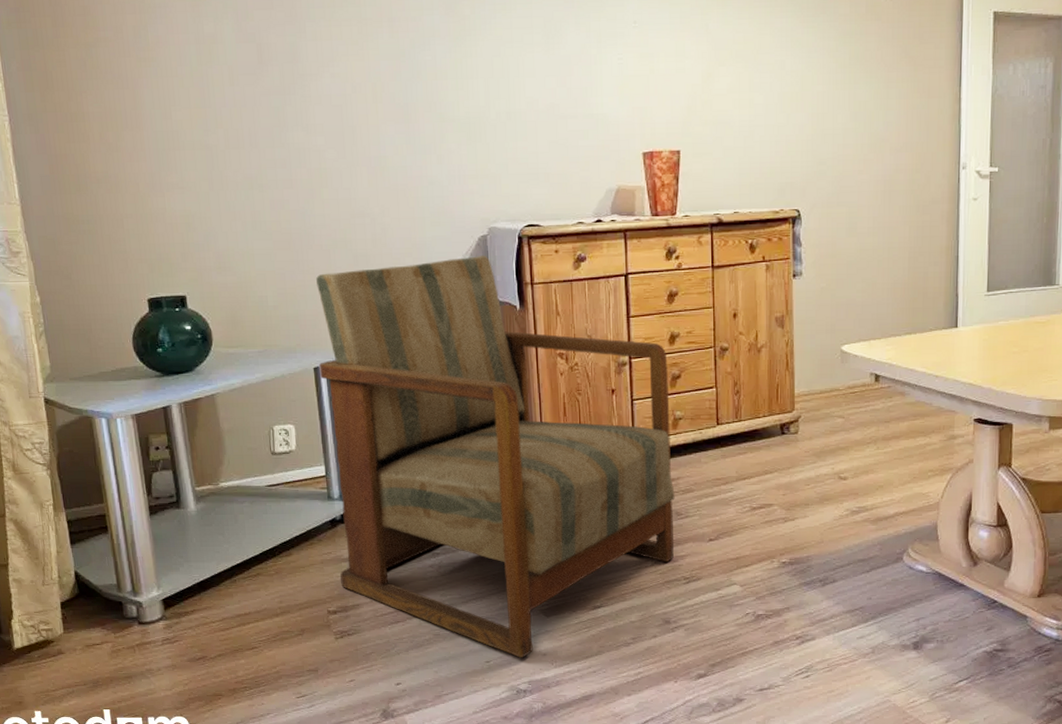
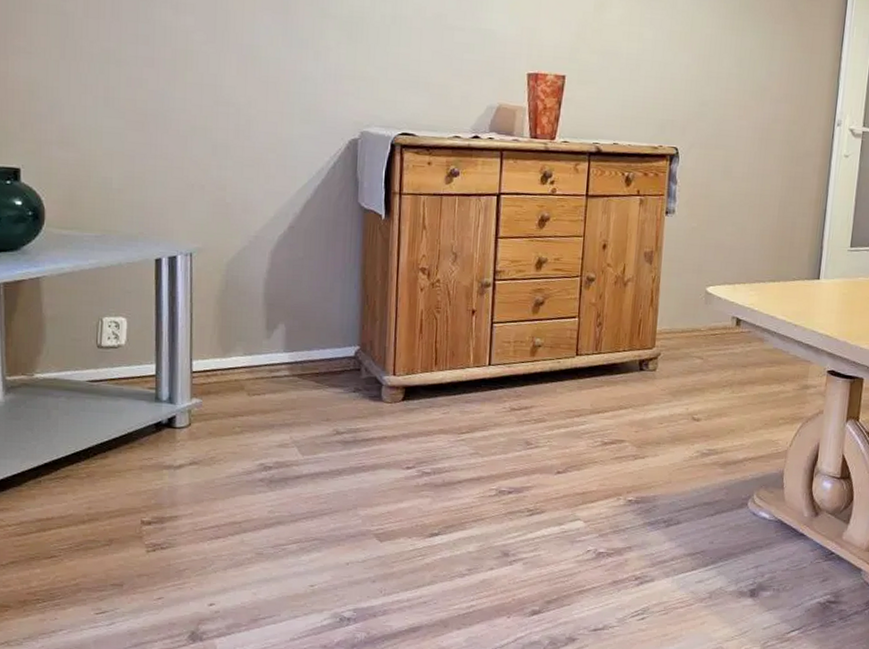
armchair: present [316,255,675,658] -> none [160,158,532,584]

